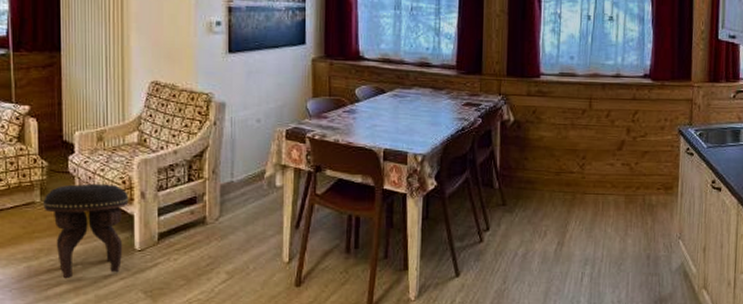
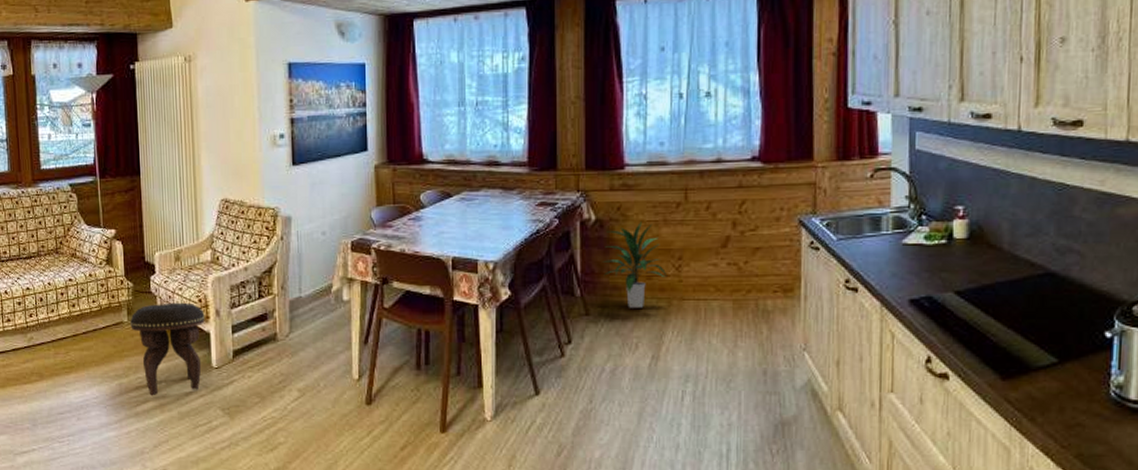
indoor plant: none [519,123,573,200] -> present [603,220,667,308]

